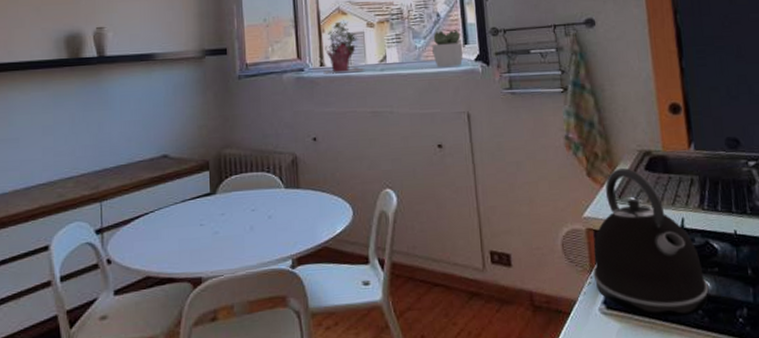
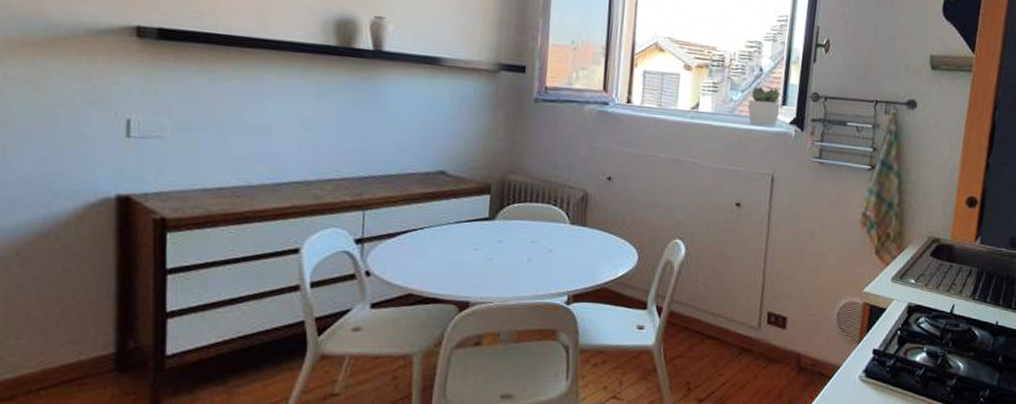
potted flower: present [323,20,365,74] -> none [629,57,674,116]
kettle: present [593,168,709,318] -> none [860,251,962,391]

